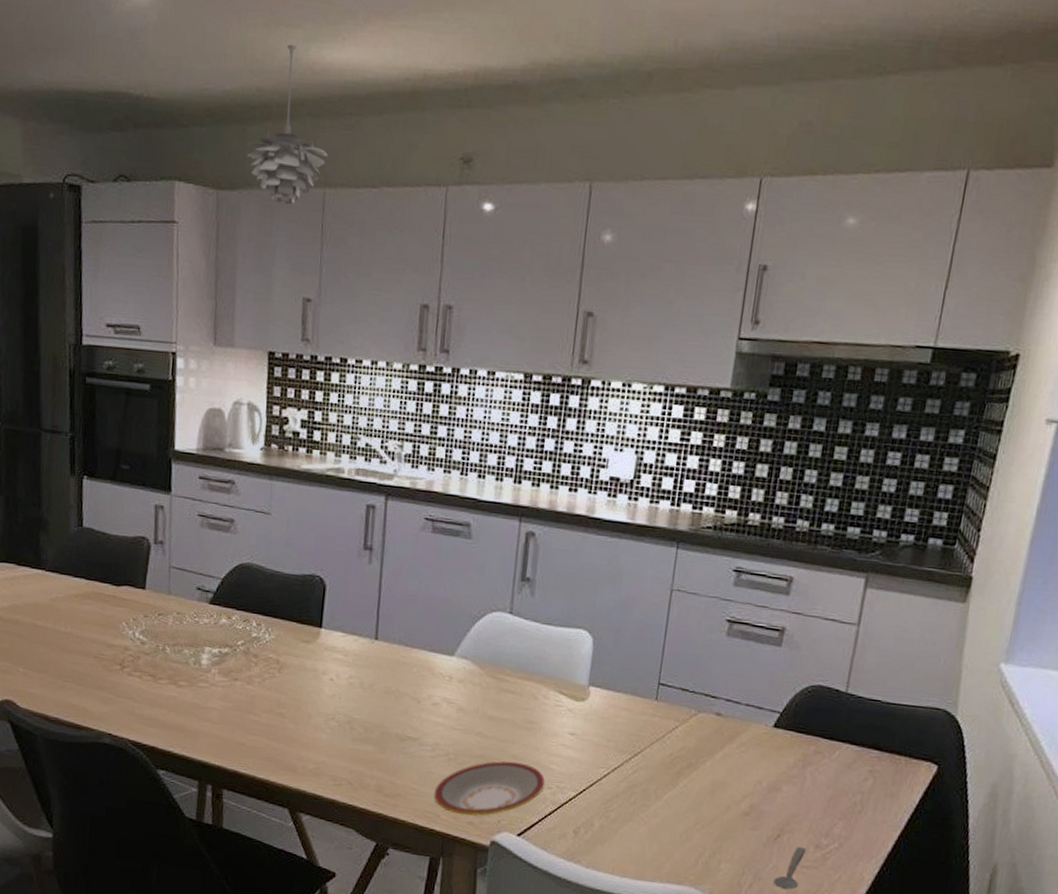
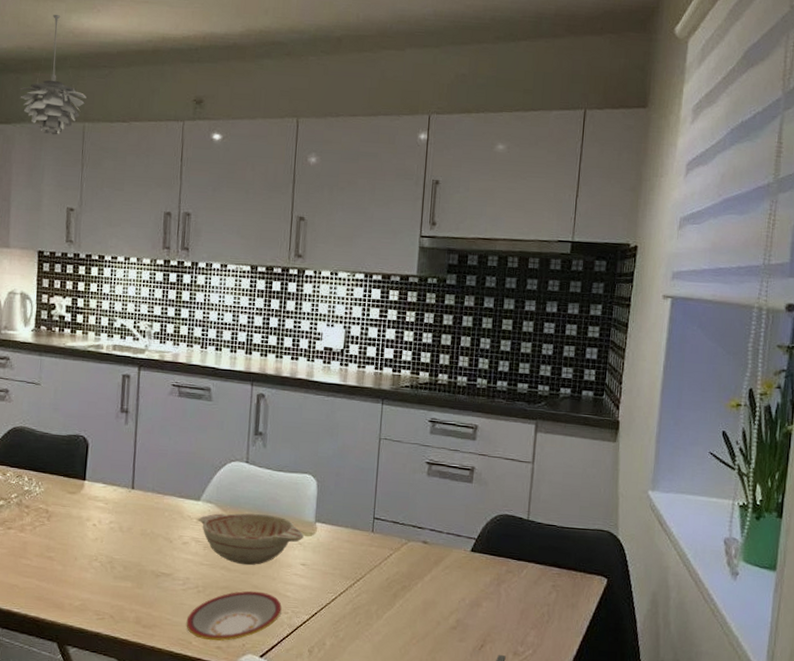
decorative bowl: none [450,671,575,733] -> present [198,513,305,566]

